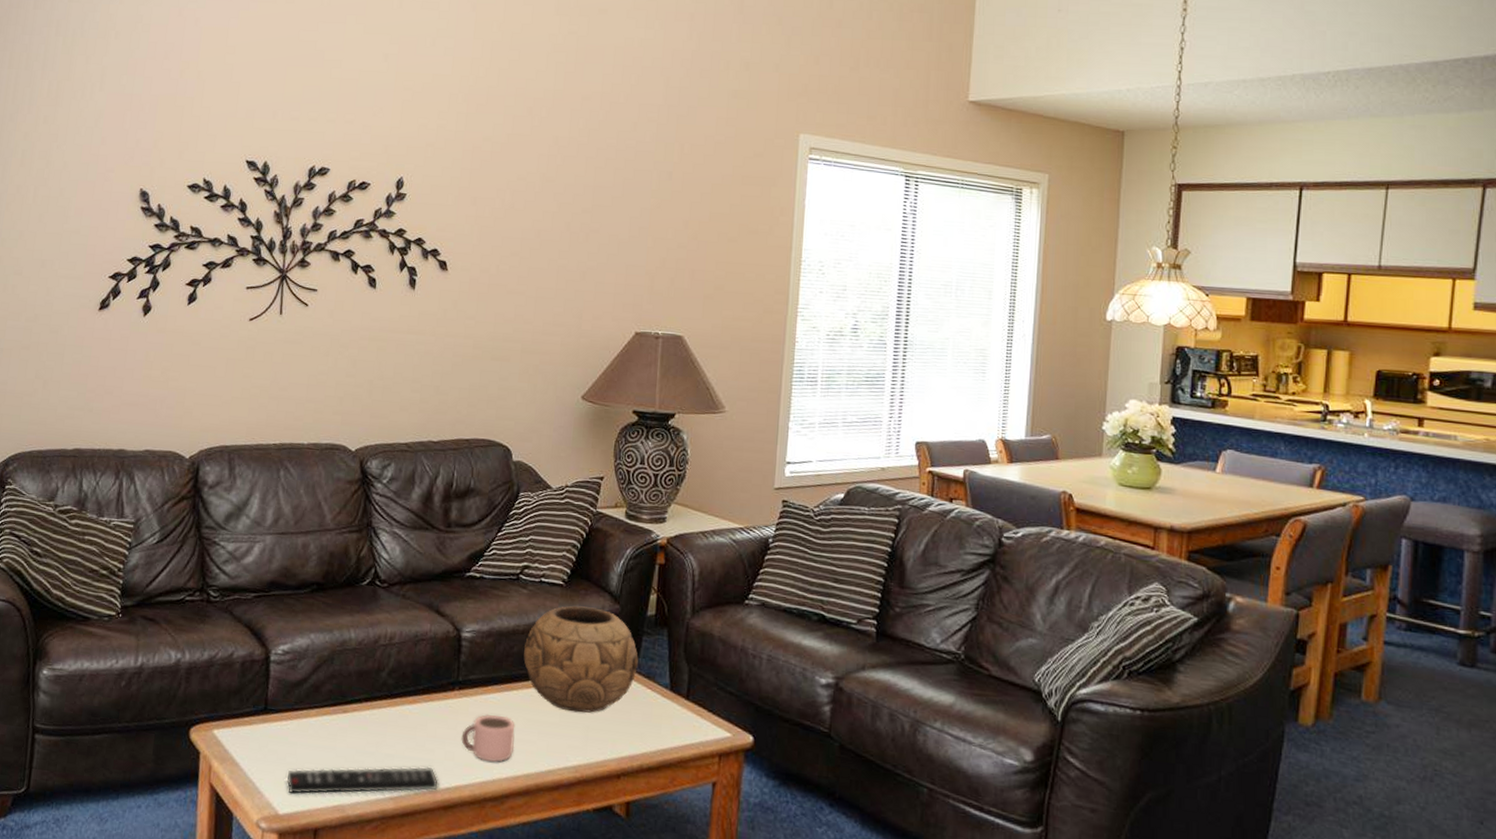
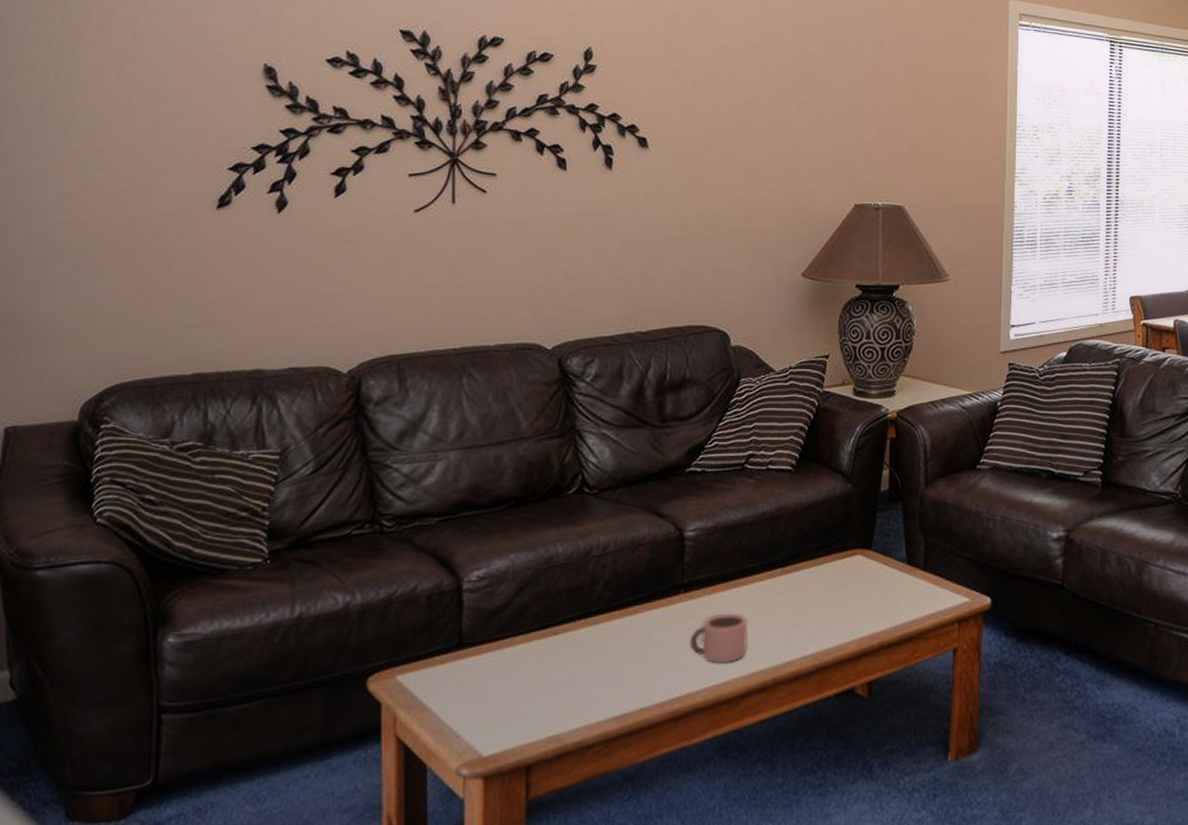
remote control: present [287,766,439,795] -> none [491,678,667,733]
decorative bowl: present [523,606,638,713] -> none [753,490,874,599]

